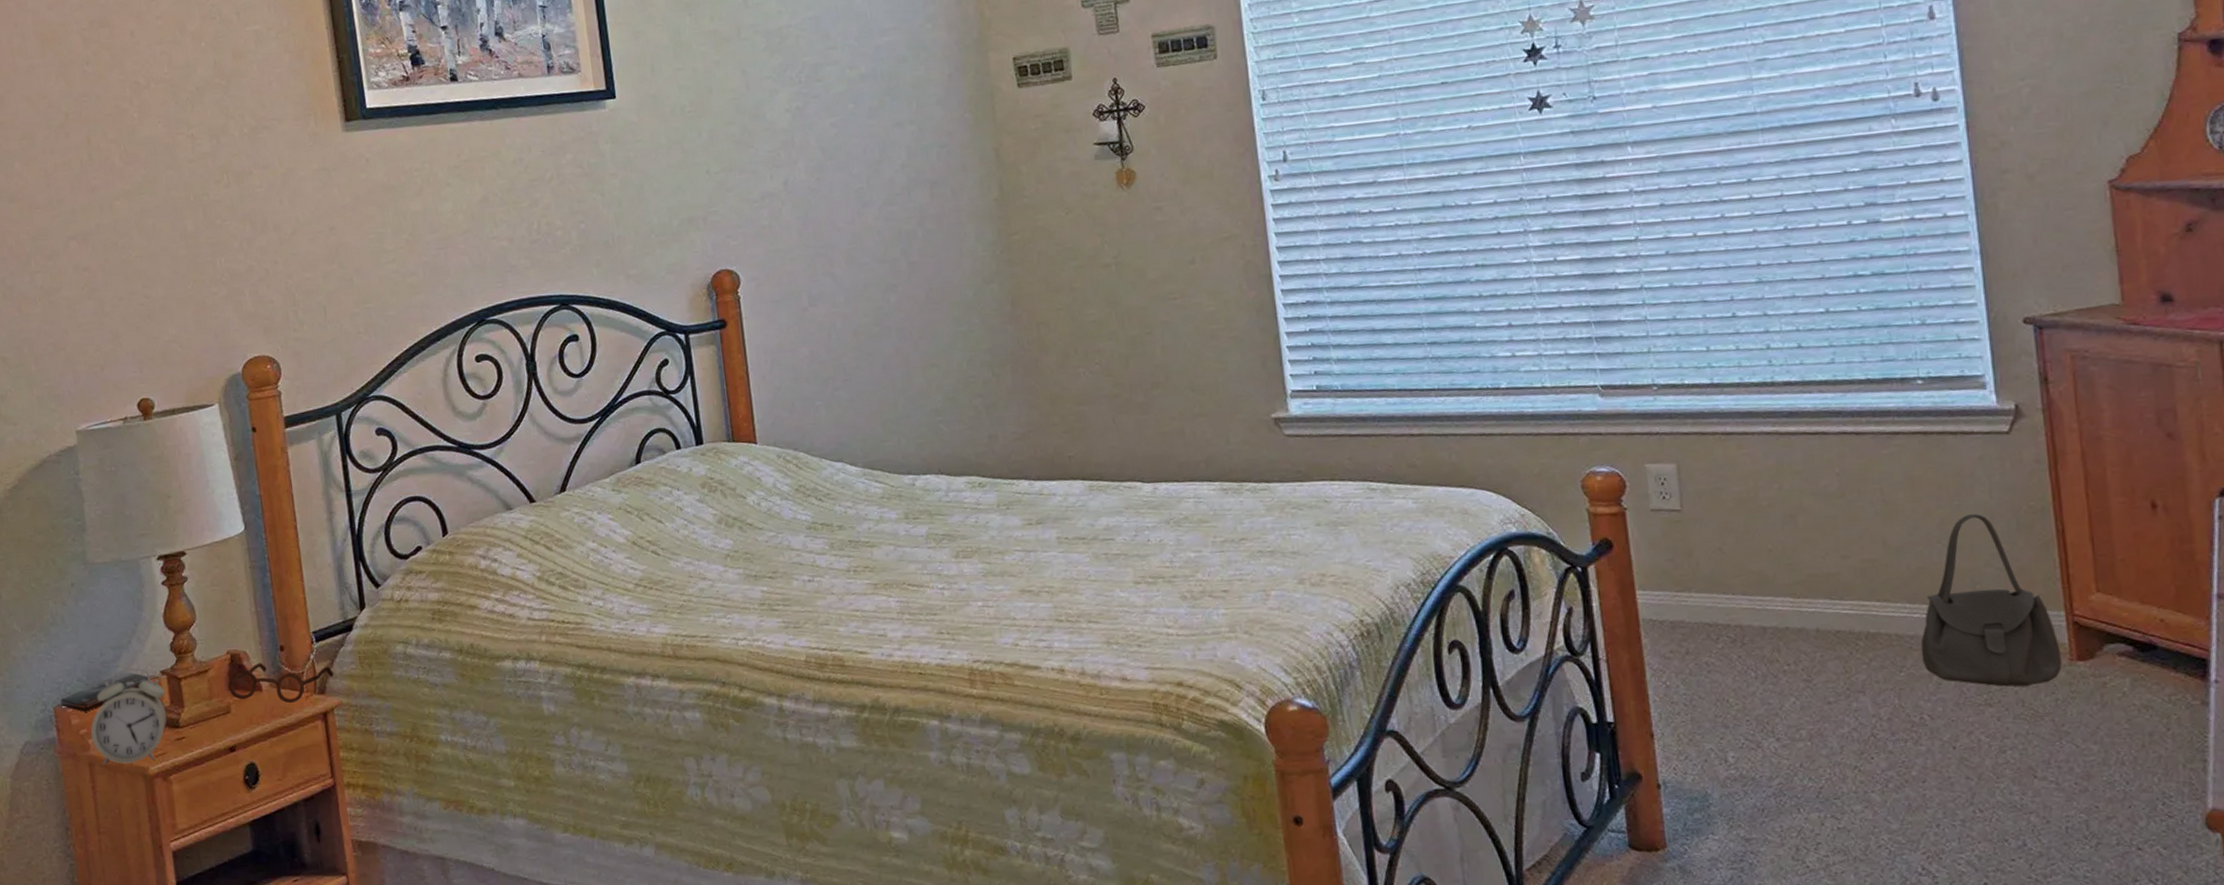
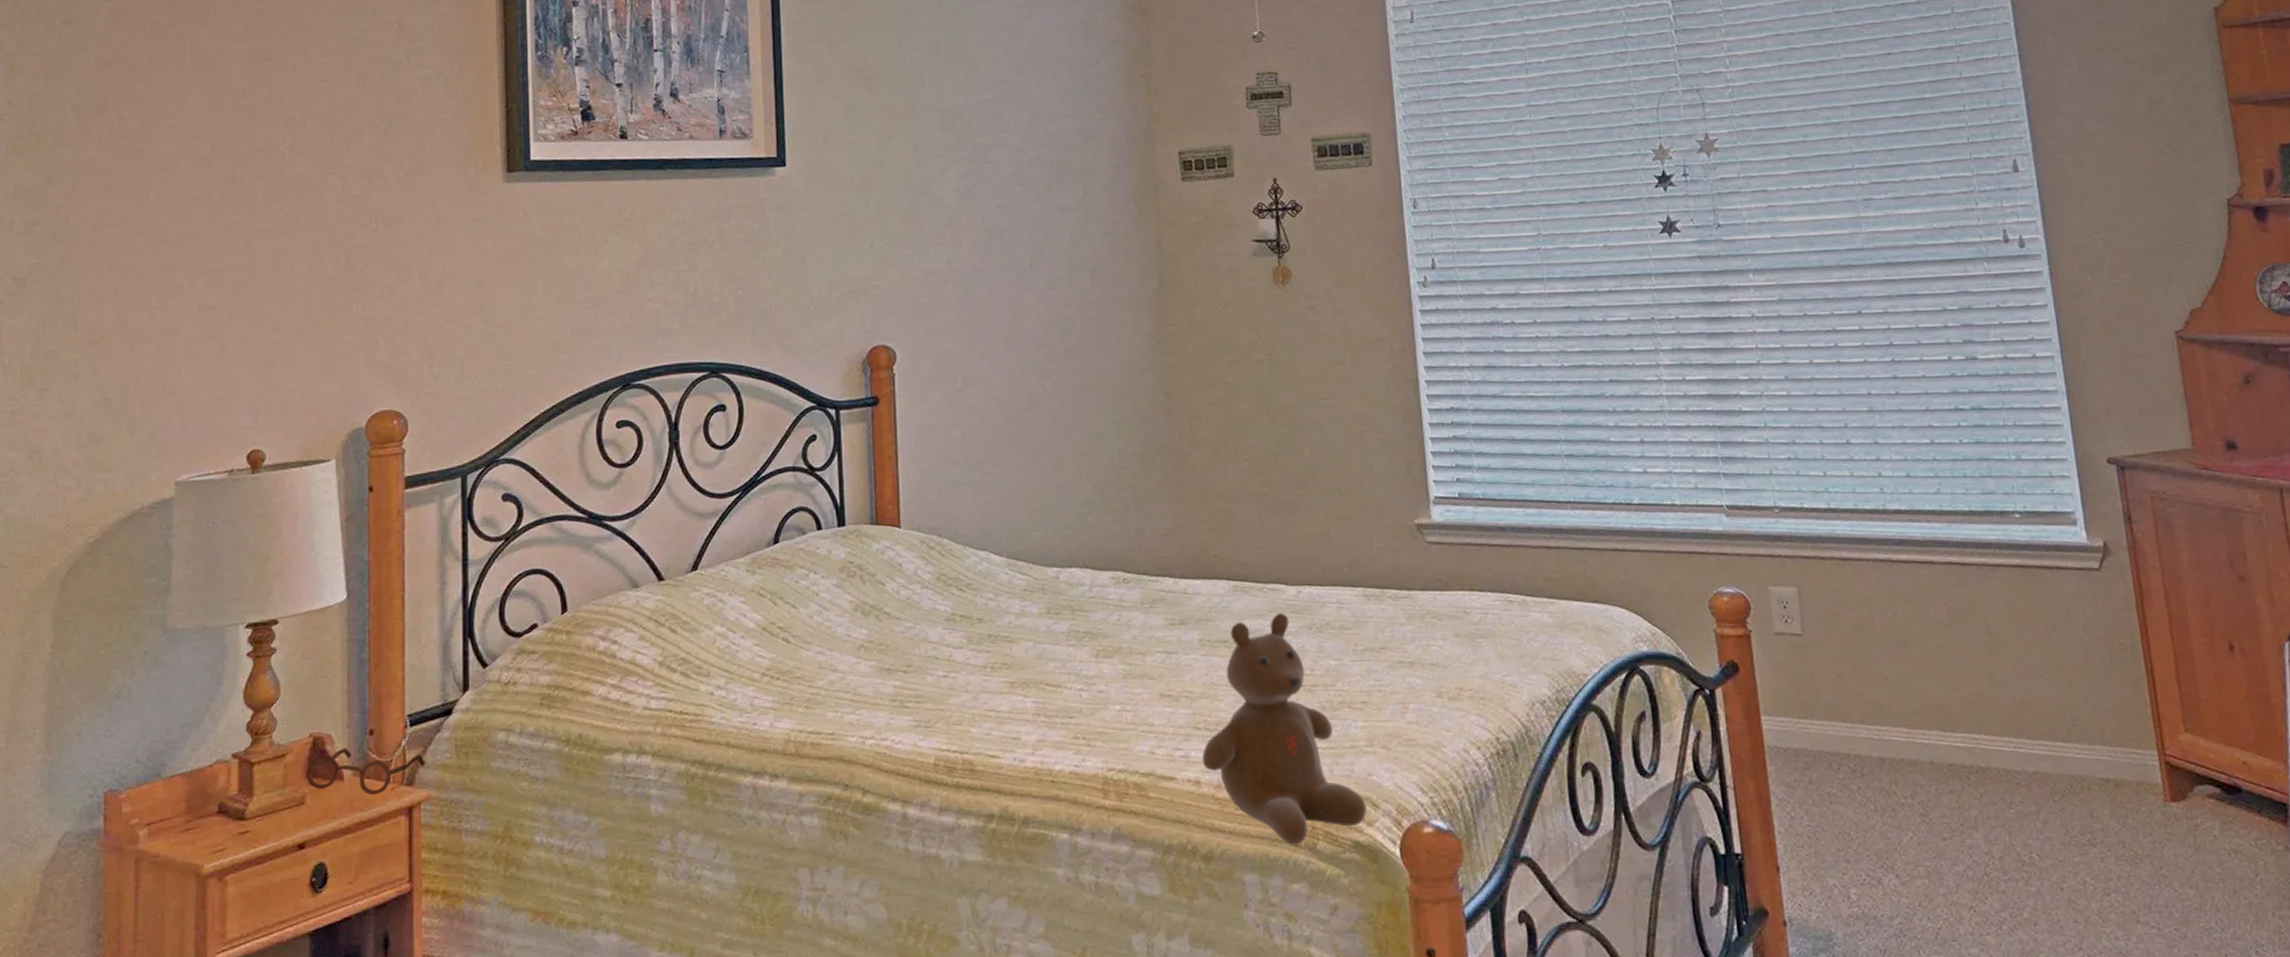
mobile phone: present [60,671,149,712] -> none [113,753,217,799]
alarm clock: present [91,667,167,765] -> none [142,749,234,861]
stuffed bear: none [1064,509,1231,725] -> present [1201,612,1367,845]
handbag: present [1920,514,2062,687] -> none [2027,649,2157,827]

